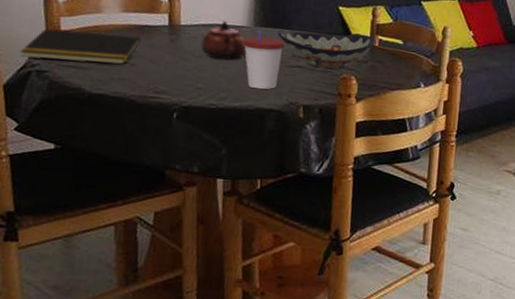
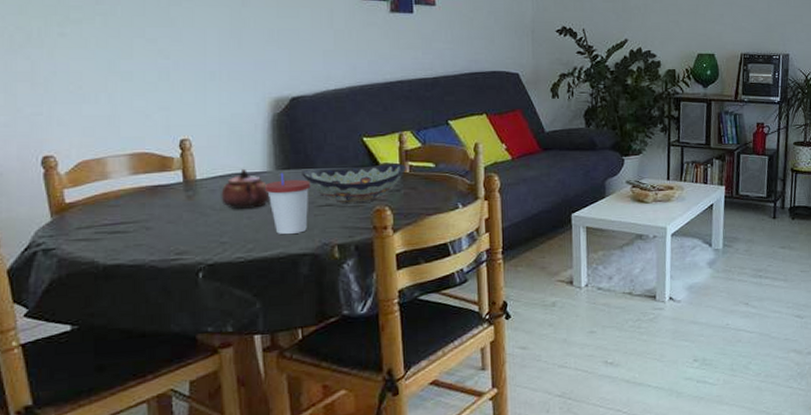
notepad: present [20,29,141,64] -> none [22,198,155,237]

